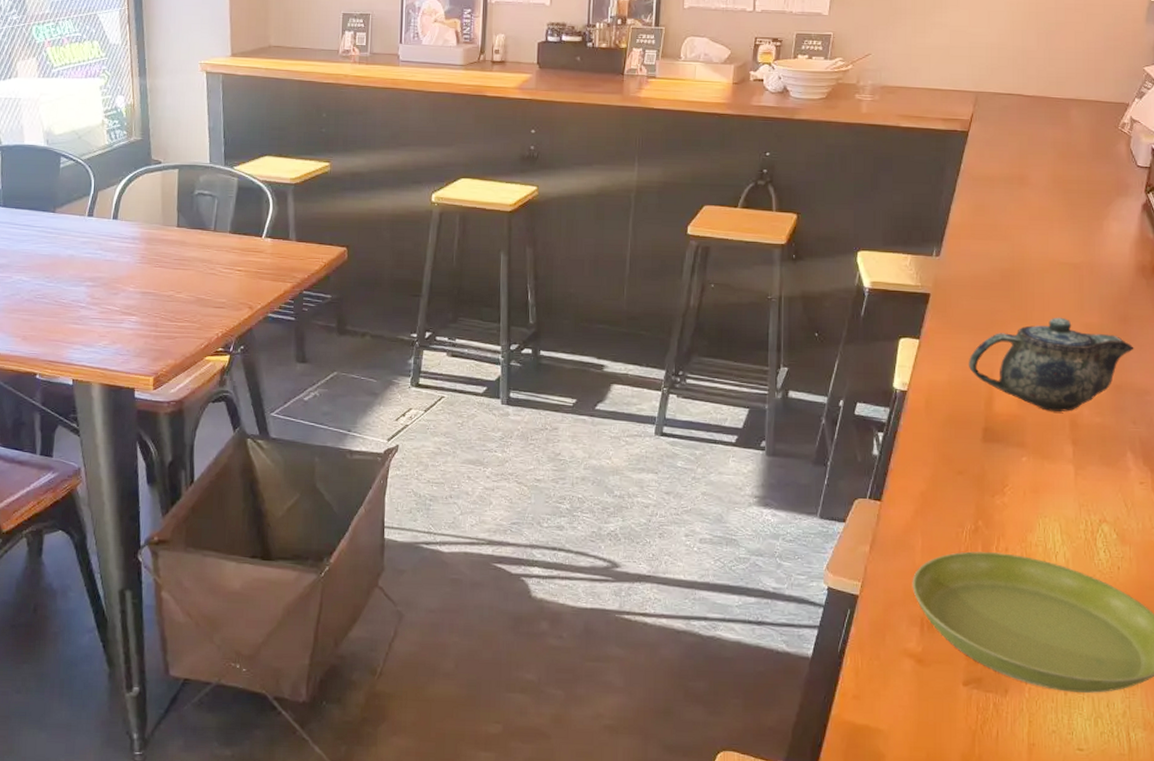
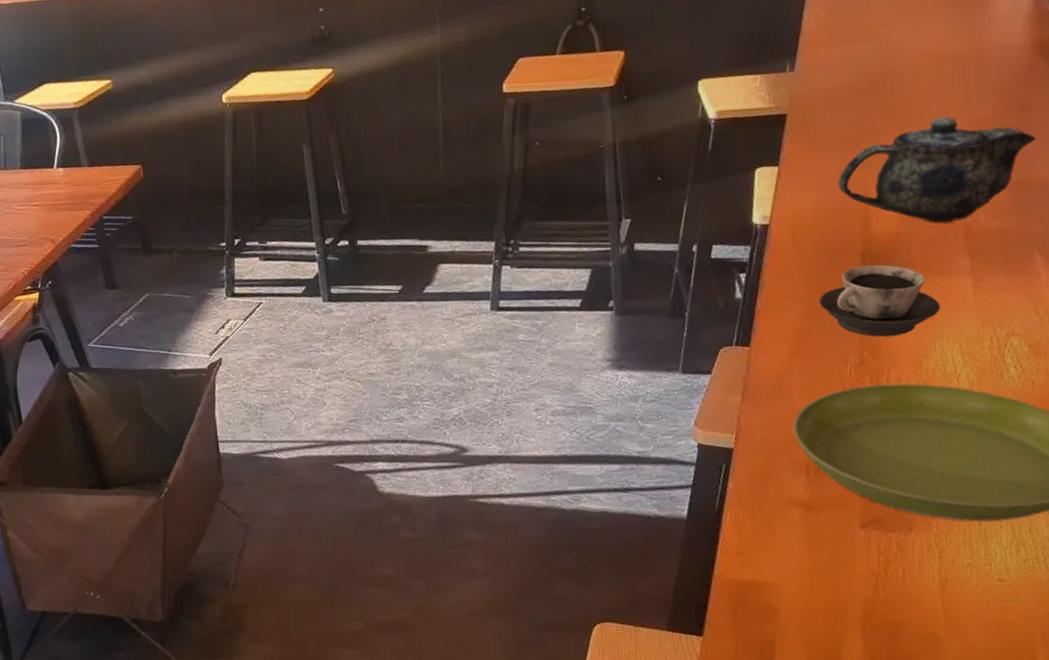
cup: none [944,441,1046,509] -> present [818,264,940,337]

